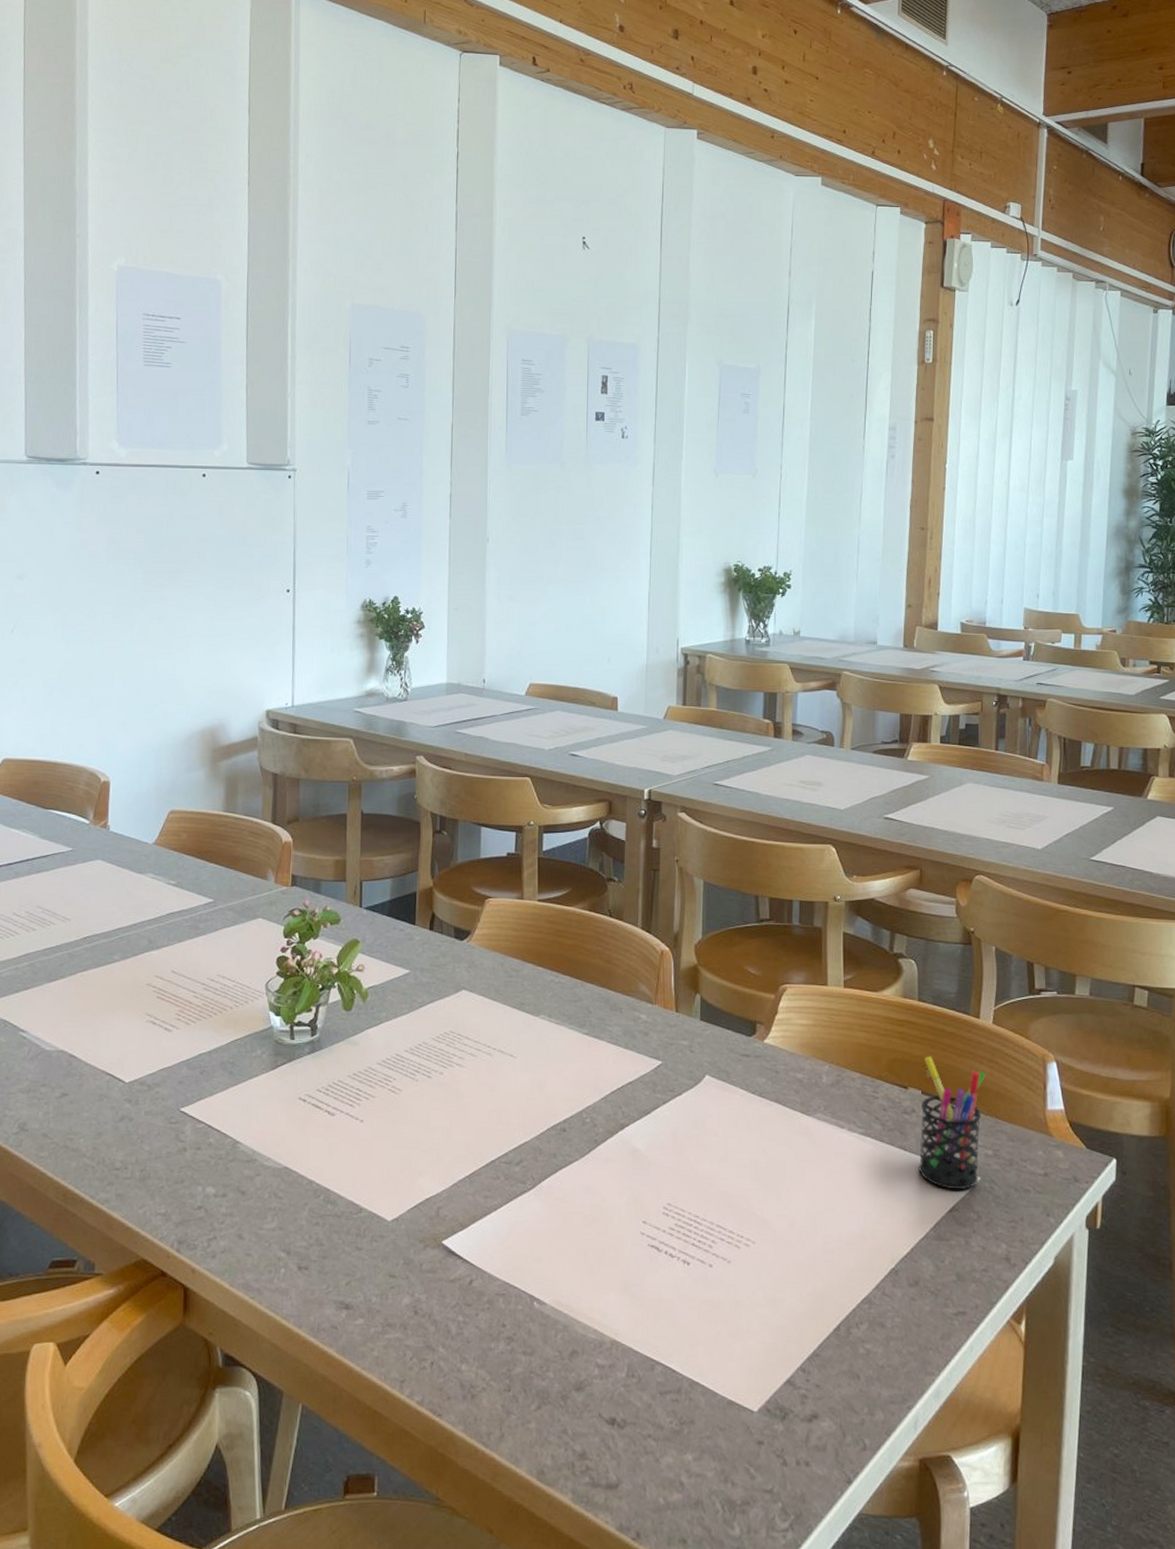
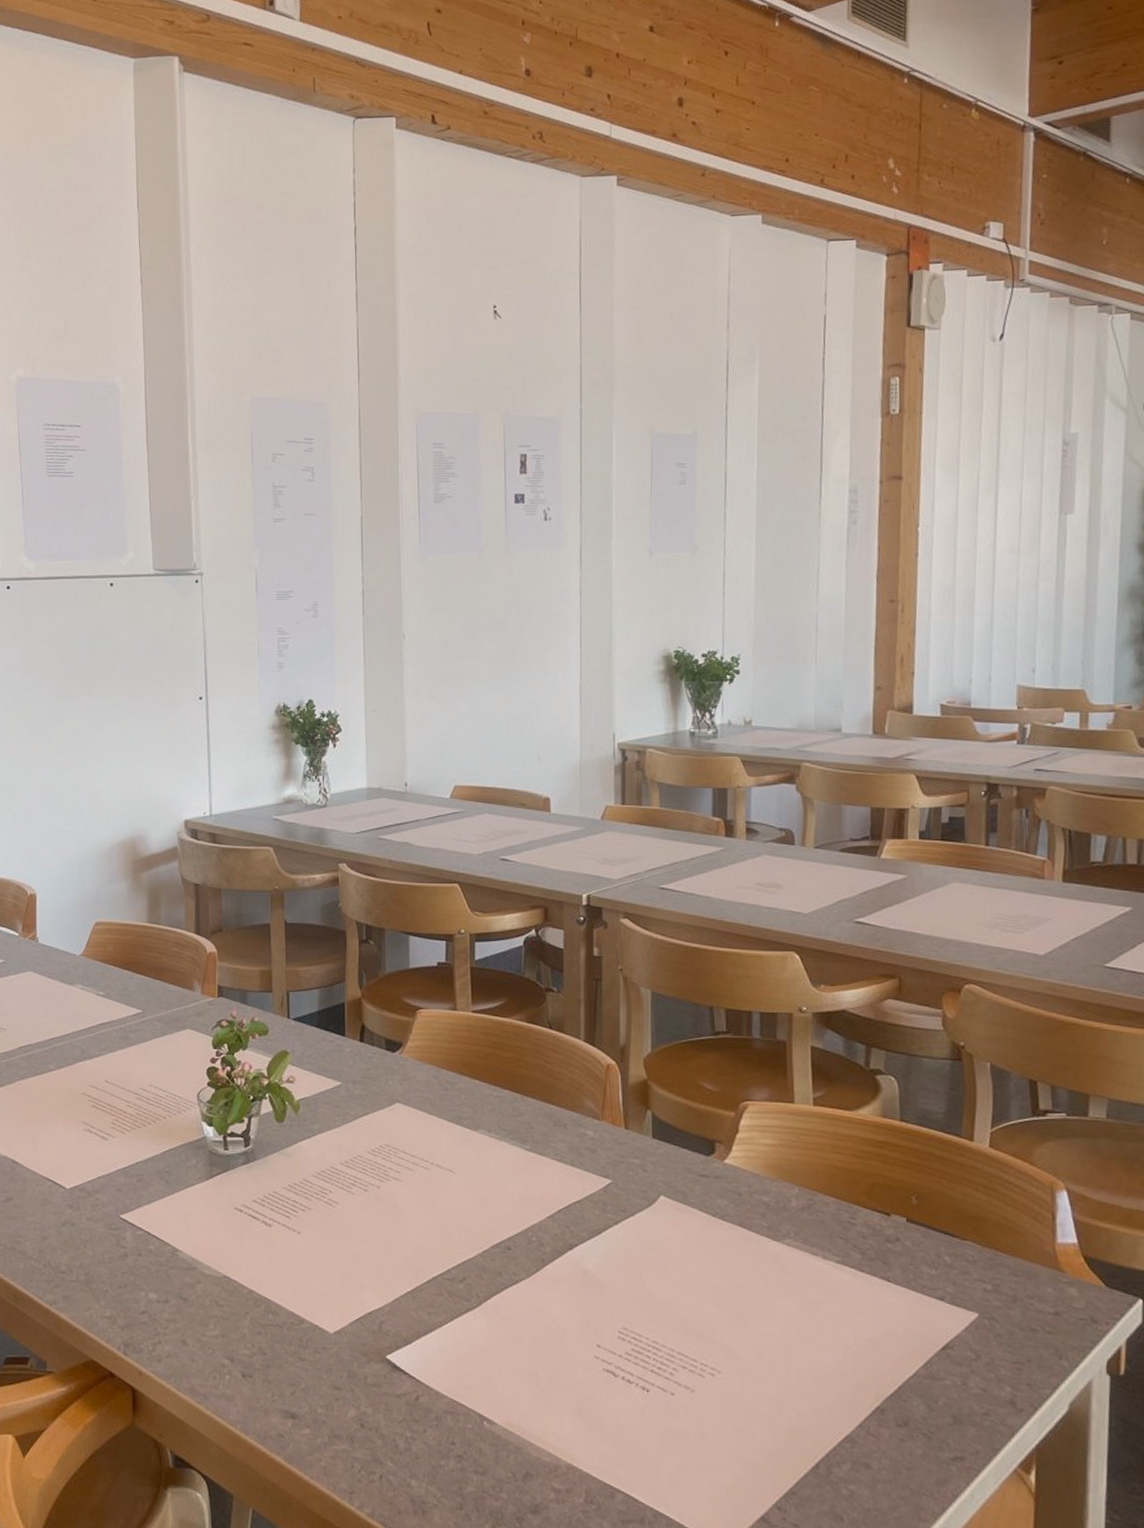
pen holder: present [918,1056,986,1190] -> none [905,1181,983,1327]

